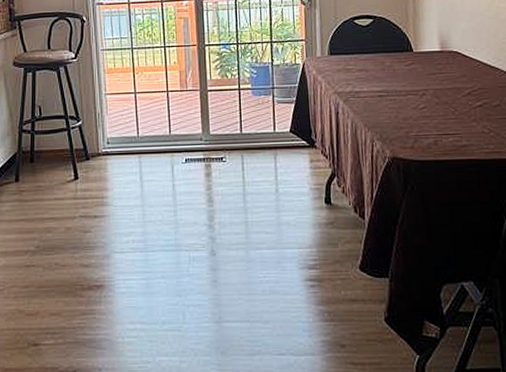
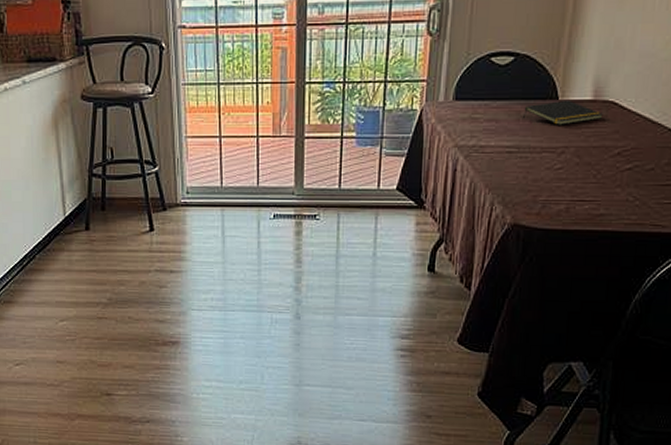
notepad: none [386,52,451,72] -> present [523,101,603,125]

